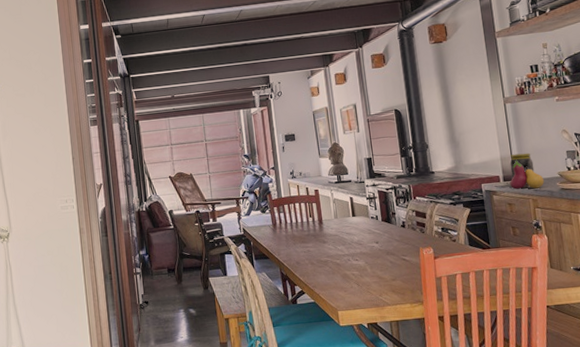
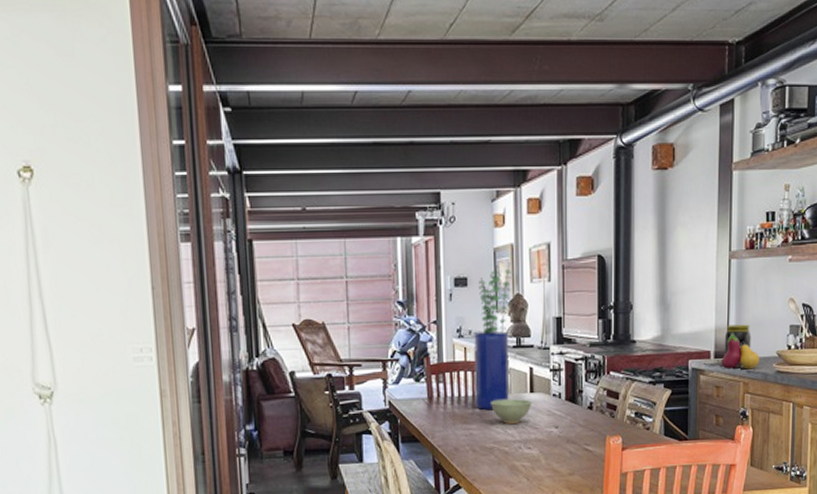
vase: none [303,120,336,232] -> present [474,262,511,411]
bowl: none [321,222,355,242] -> present [490,399,532,425]

